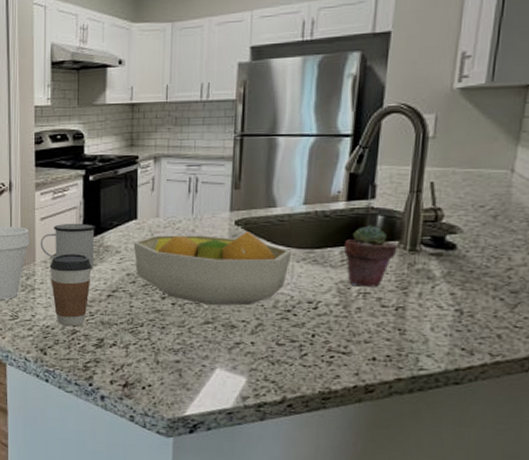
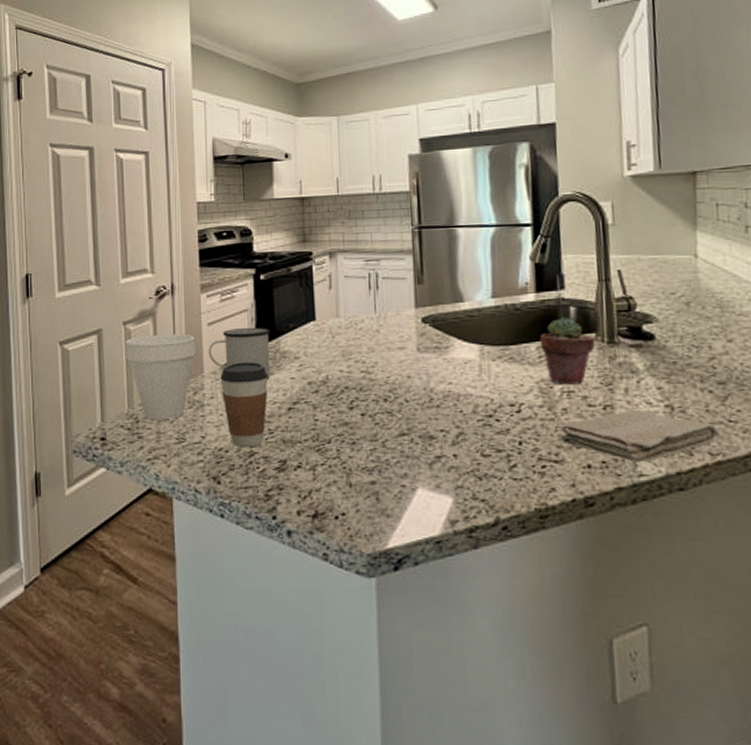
fruit bowl: present [133,232,292,306] -> none [313,329,486,415]
washcloth: none [351,311,501,359] -> present [561,409,717,463]

